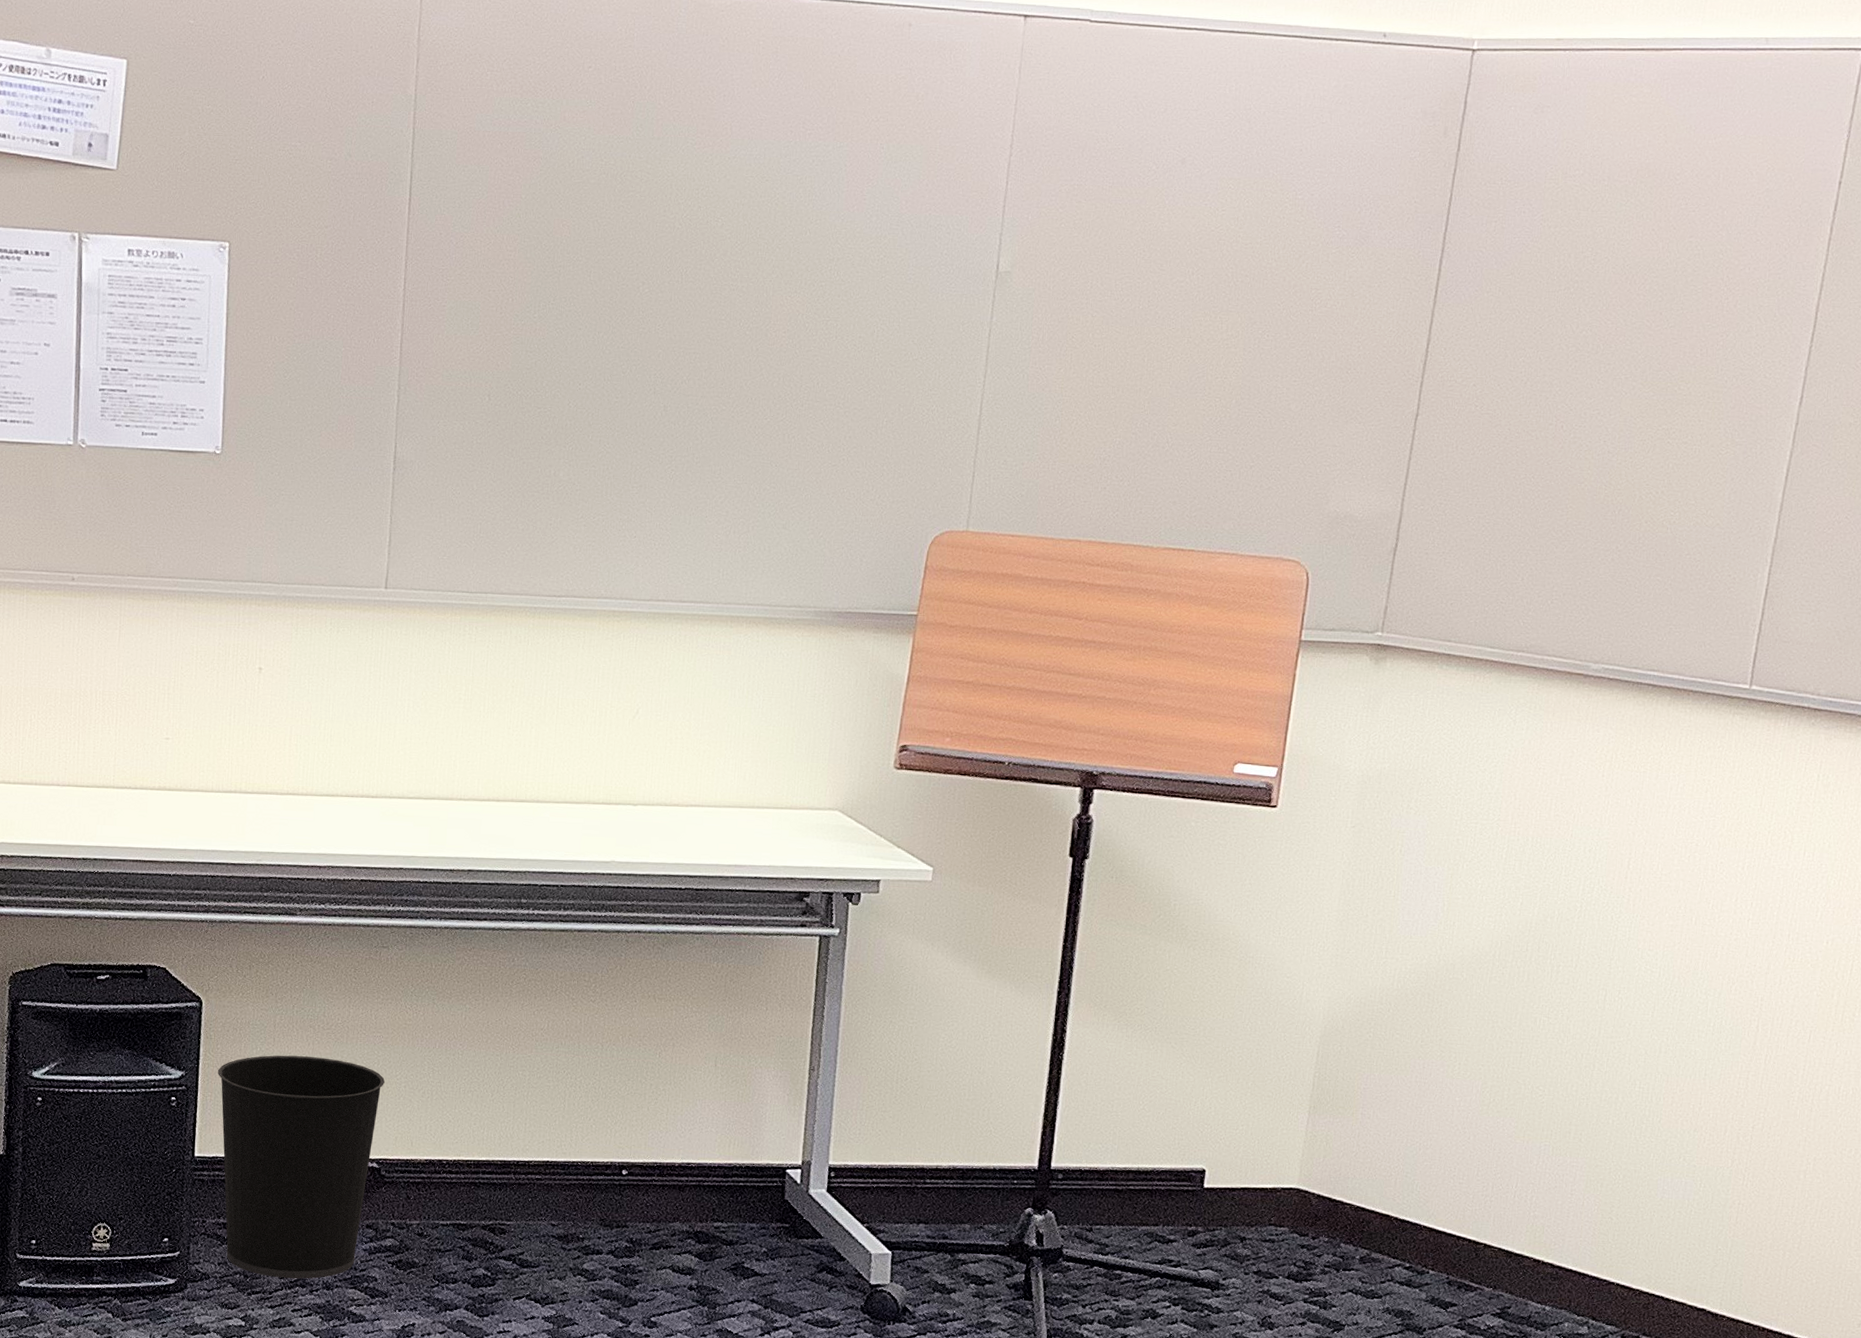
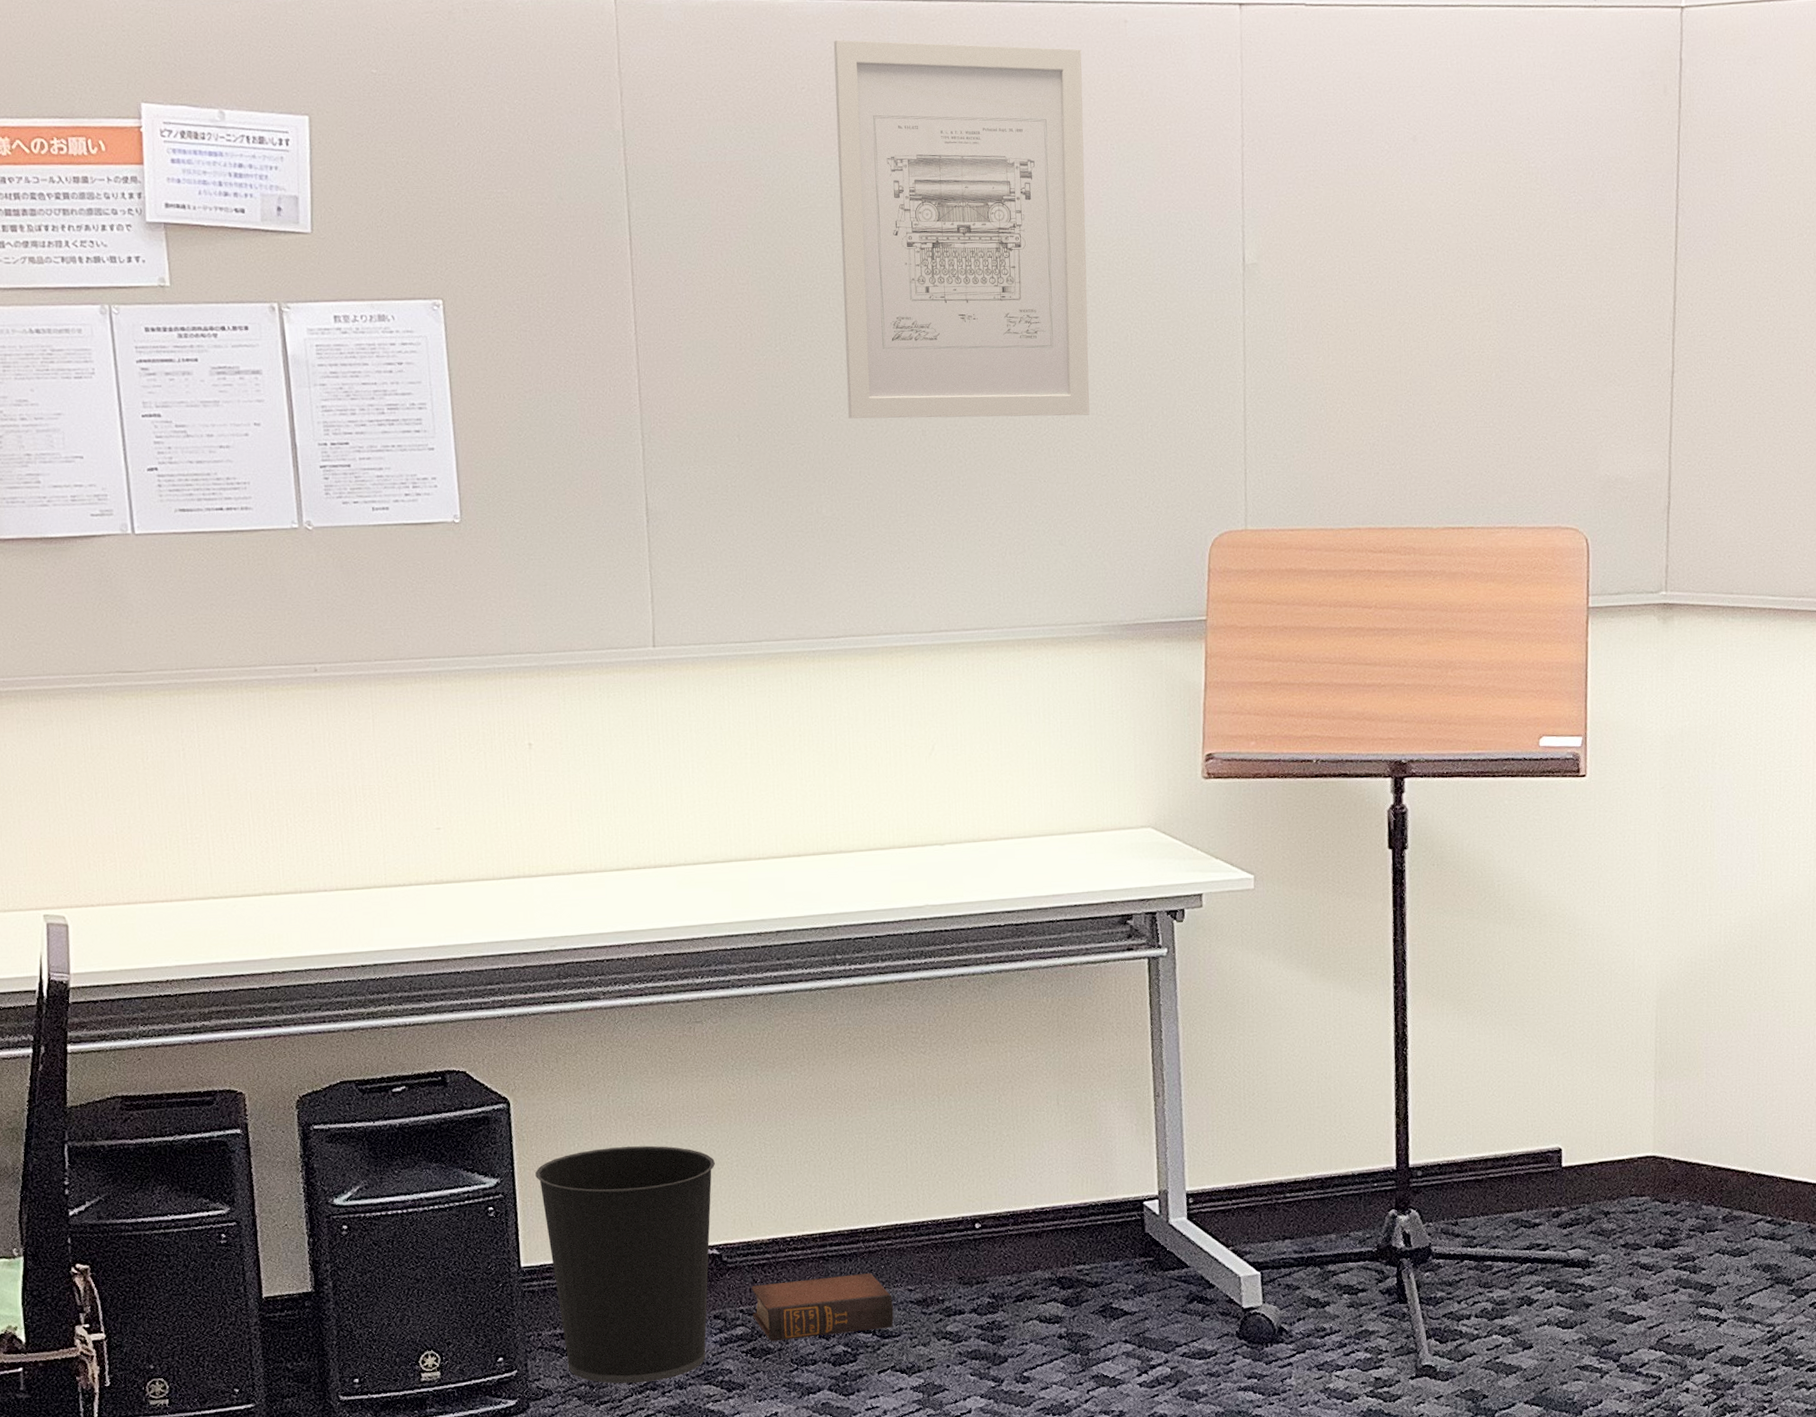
book: none [402,1201,536,1258] -> present [751,1272,894,1342]
wall art: none [595,23,863,405] -> present [833,39,1090,419]

